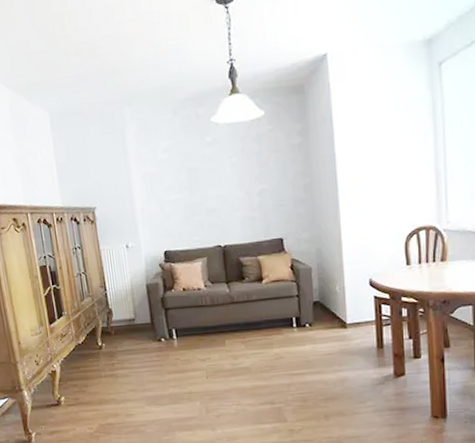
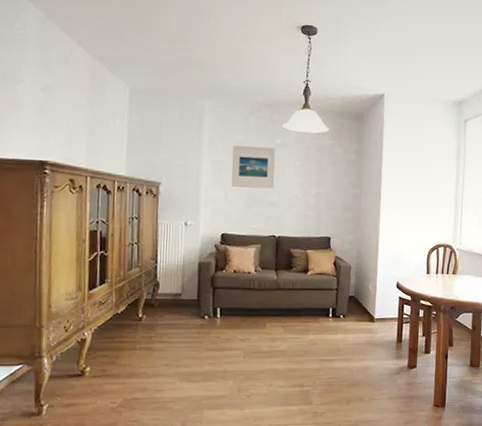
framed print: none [160,147,212,199] -> present [231,145,275,189]

